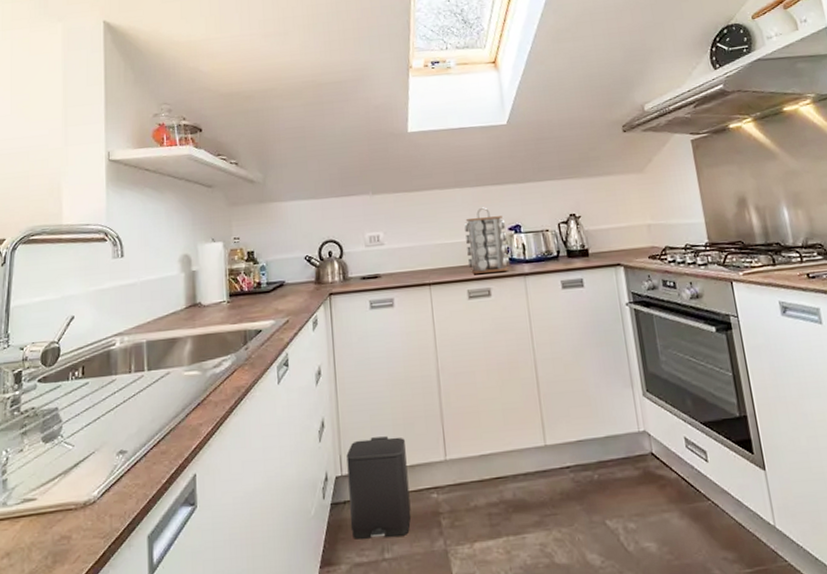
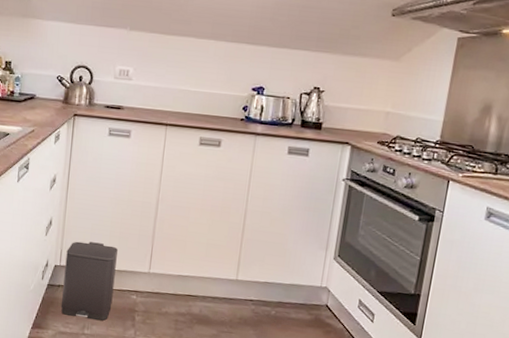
spice rack: present [464,207,510,275] -> none [205,63,251,128]

